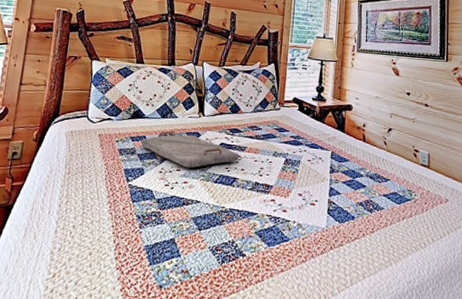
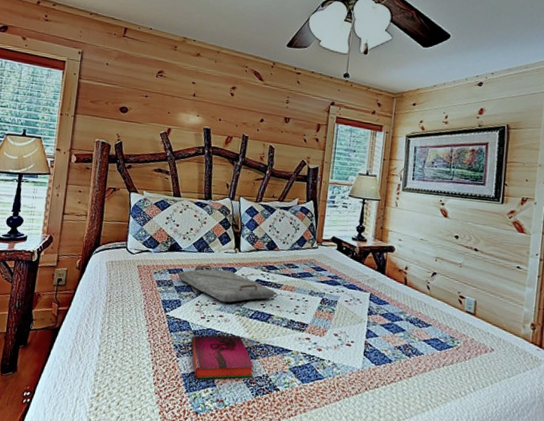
hardback book: none [154,201,220,250] -> present [191,335,254,379]

